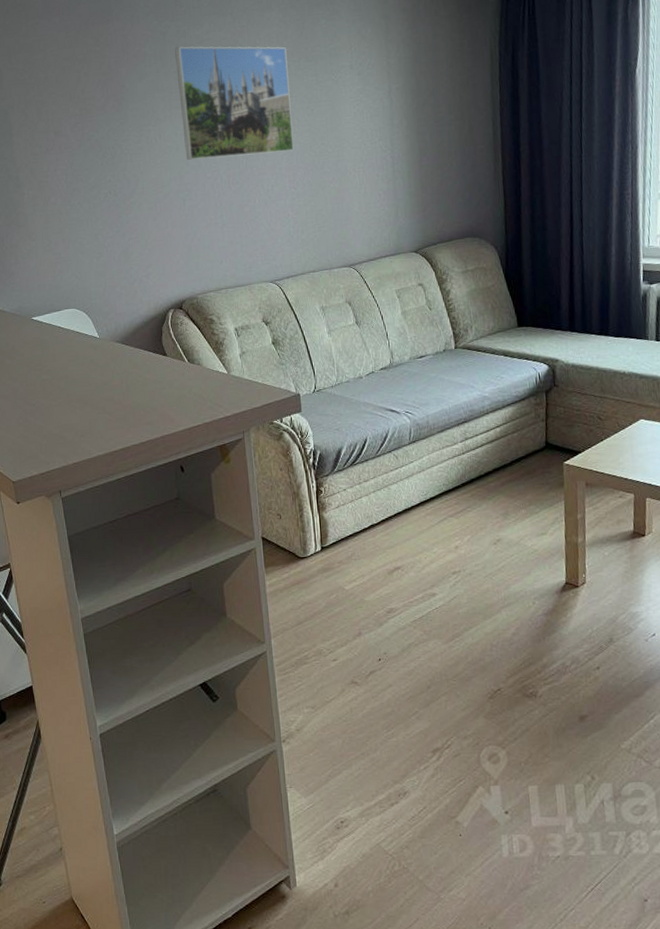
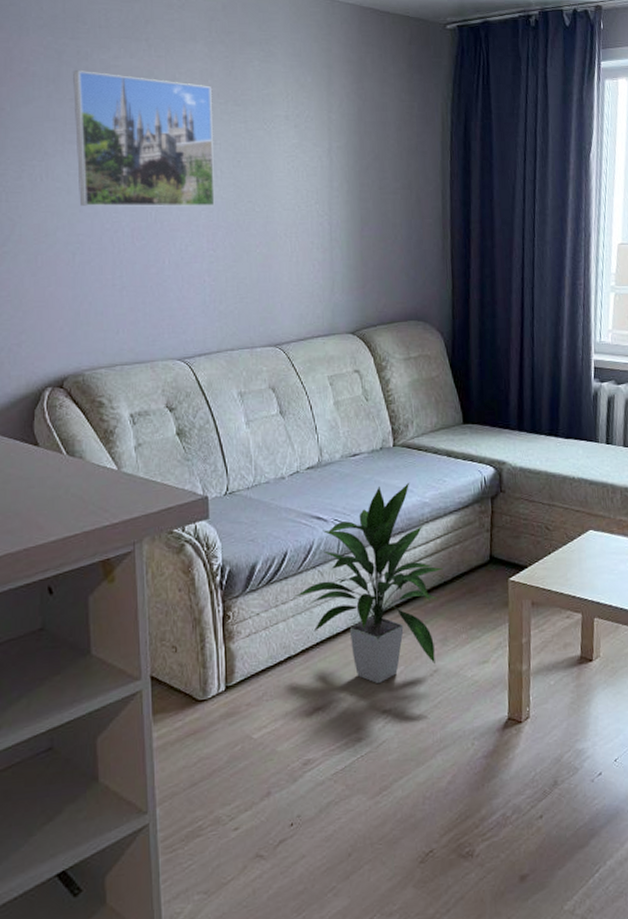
indoor plant: none [375,379,504,550] -> present [295,482,444,684]

